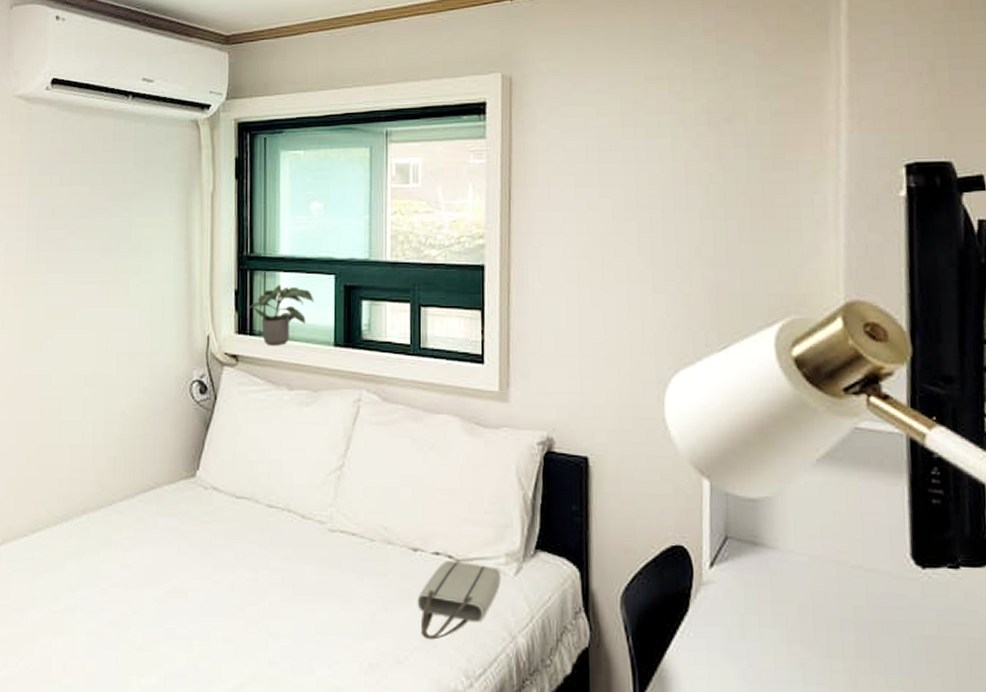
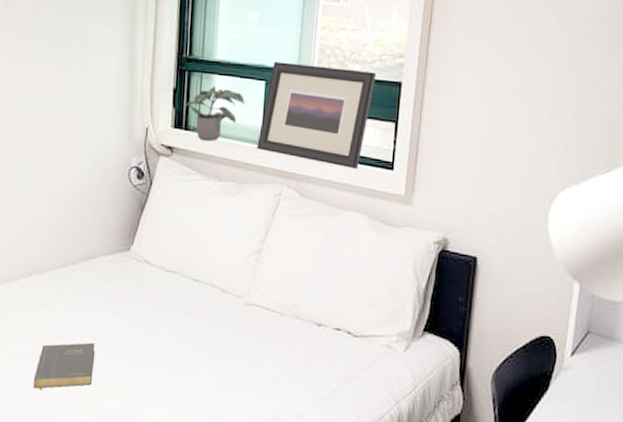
book: none [91,588,160,650] -> present [33,342,95,391]
picture frame: none [330,253,455,366] -> present [257,62,376,170]
tote bag: present [417,561,501,640] -> none [317,336,392,400]

